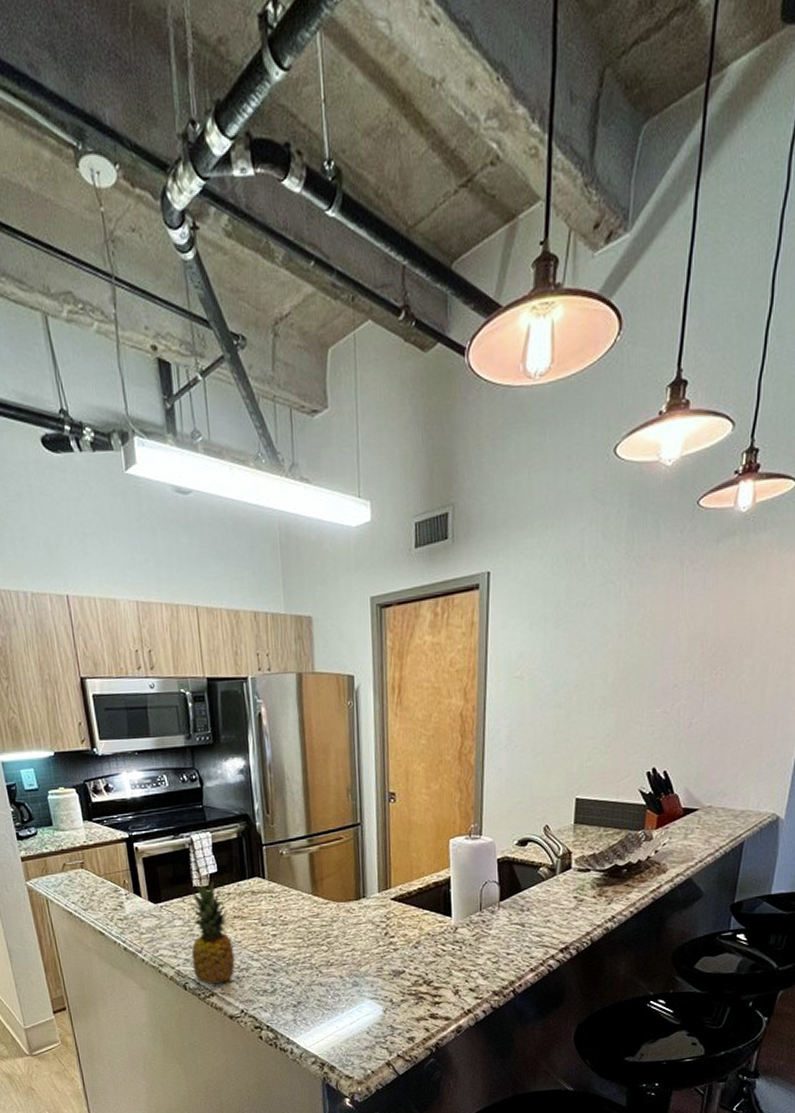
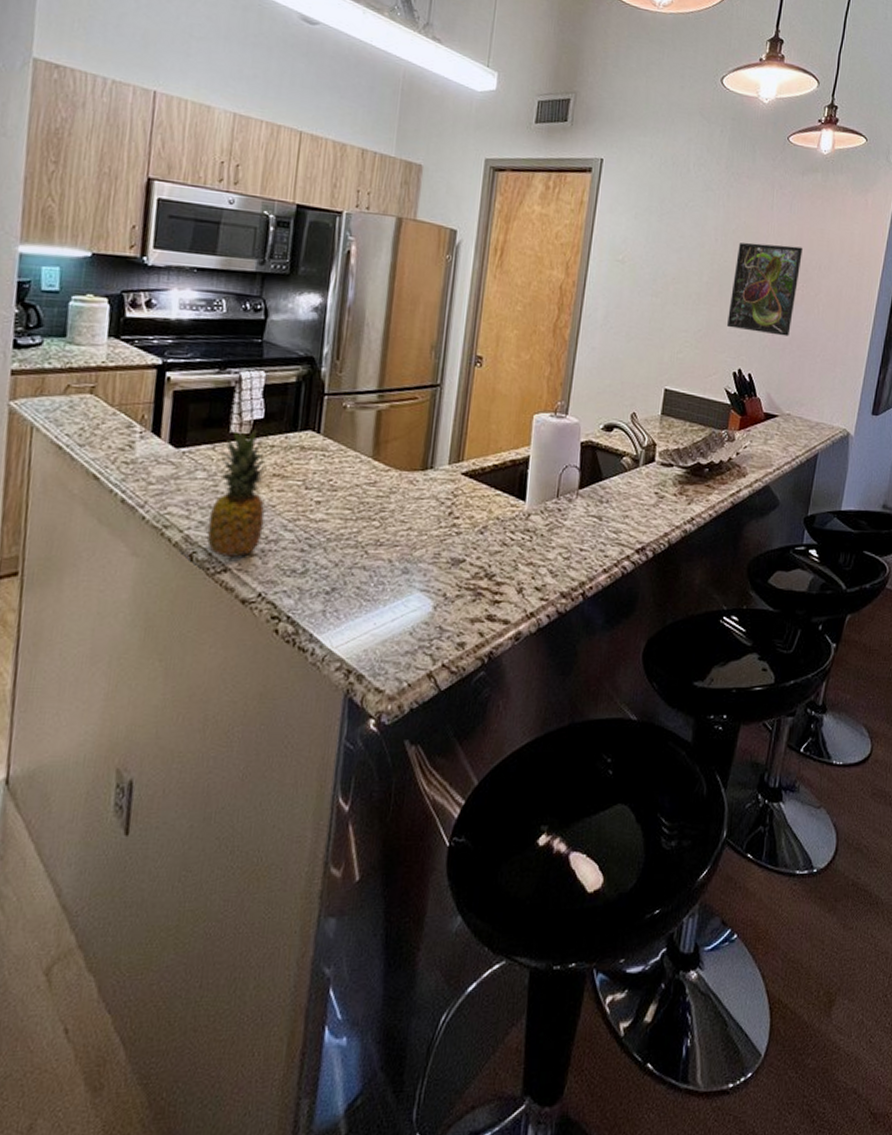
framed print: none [638,626,720,727] -> present [727,242,803,337]

